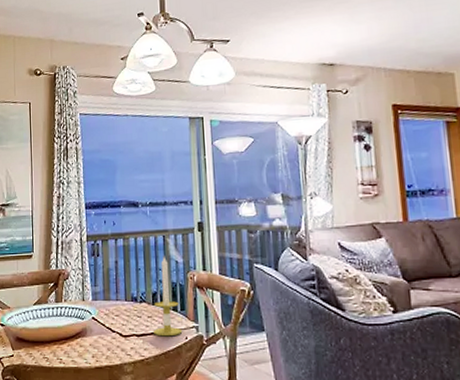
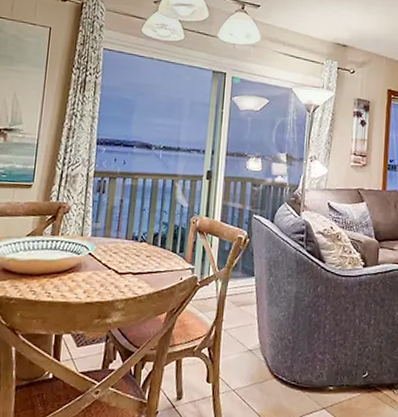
candle: present [152,256,183,337] -> none [149,199,179,277]

